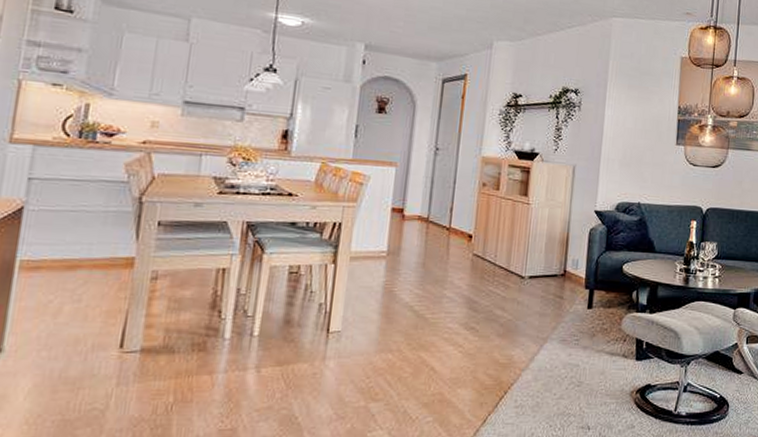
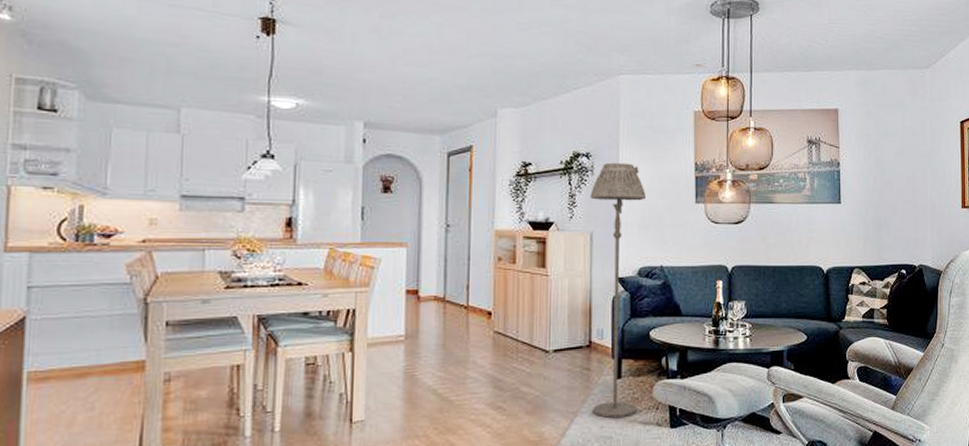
floor lamp: none [562,100,629,346] -> present [590,162,645,418]

